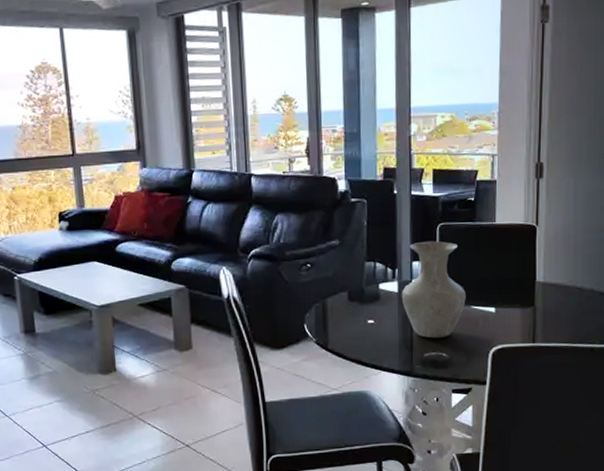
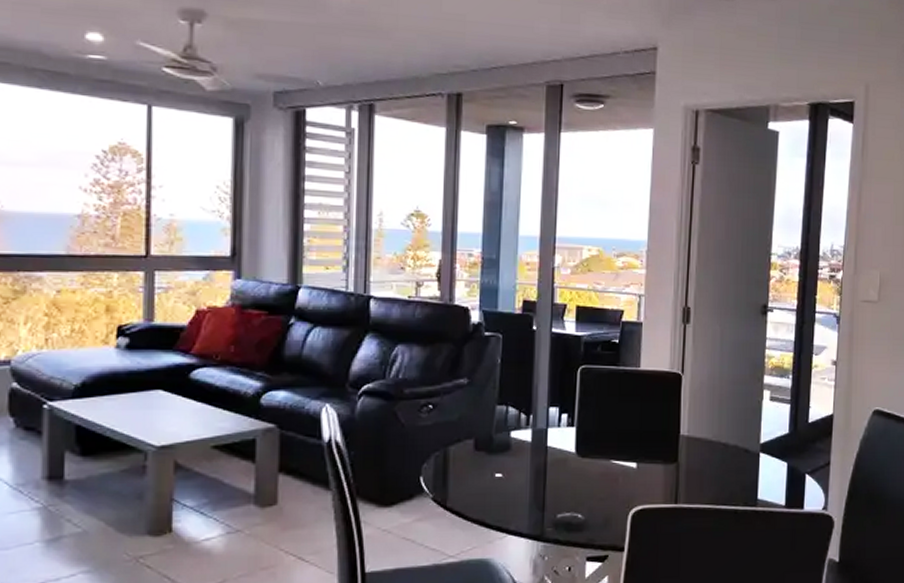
vase: present [401,241,466,339] -> none [534,385,606,497]

